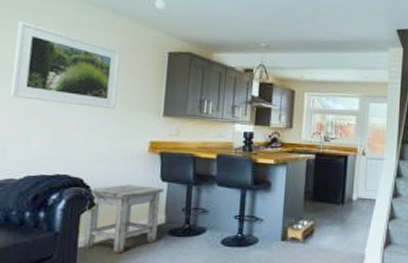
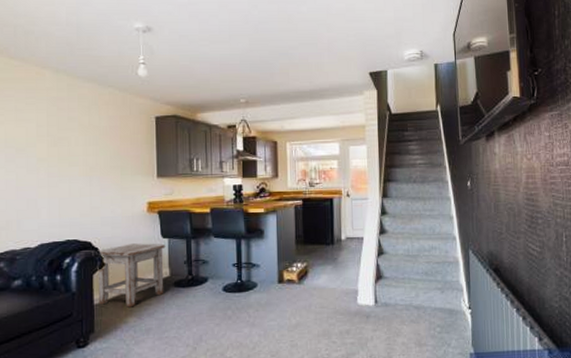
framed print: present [10,20,121,110] -> none [16,101,113,176]

